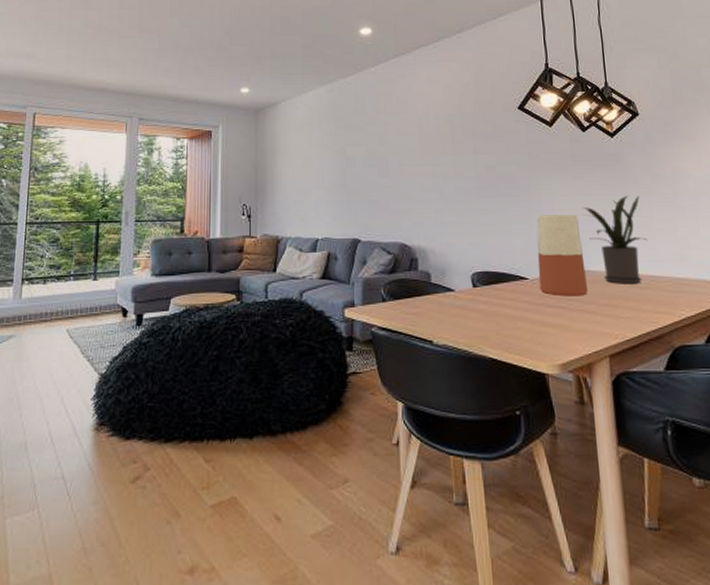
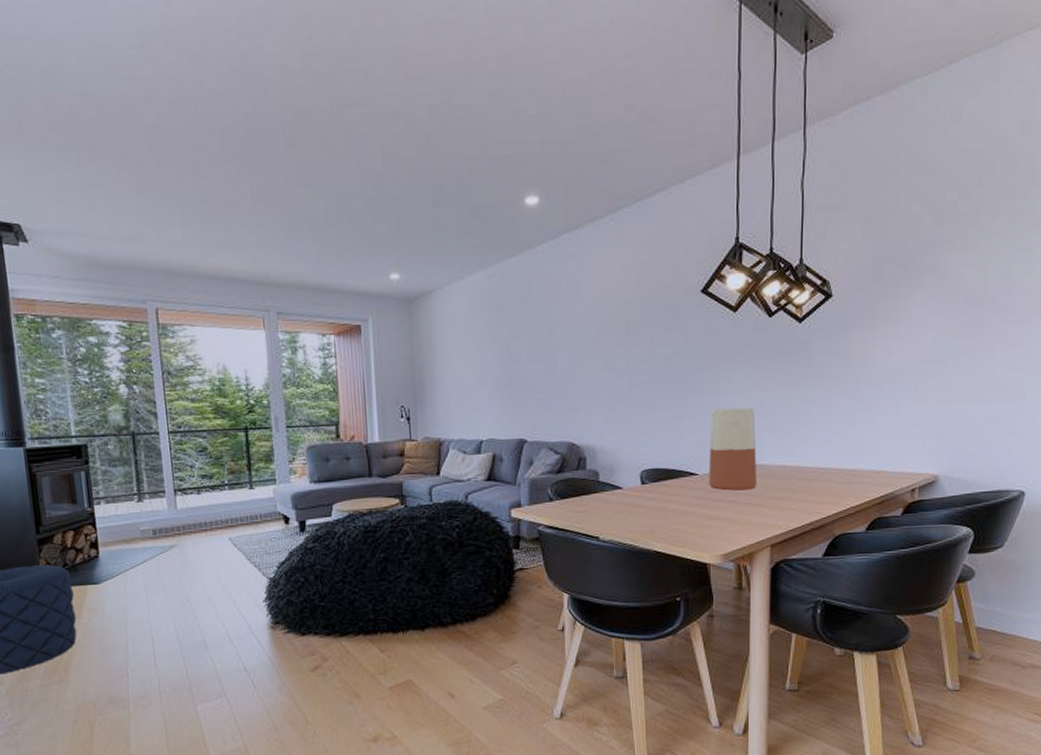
house plant: present [582,196,648,284] -> none [760,386,824,477]

